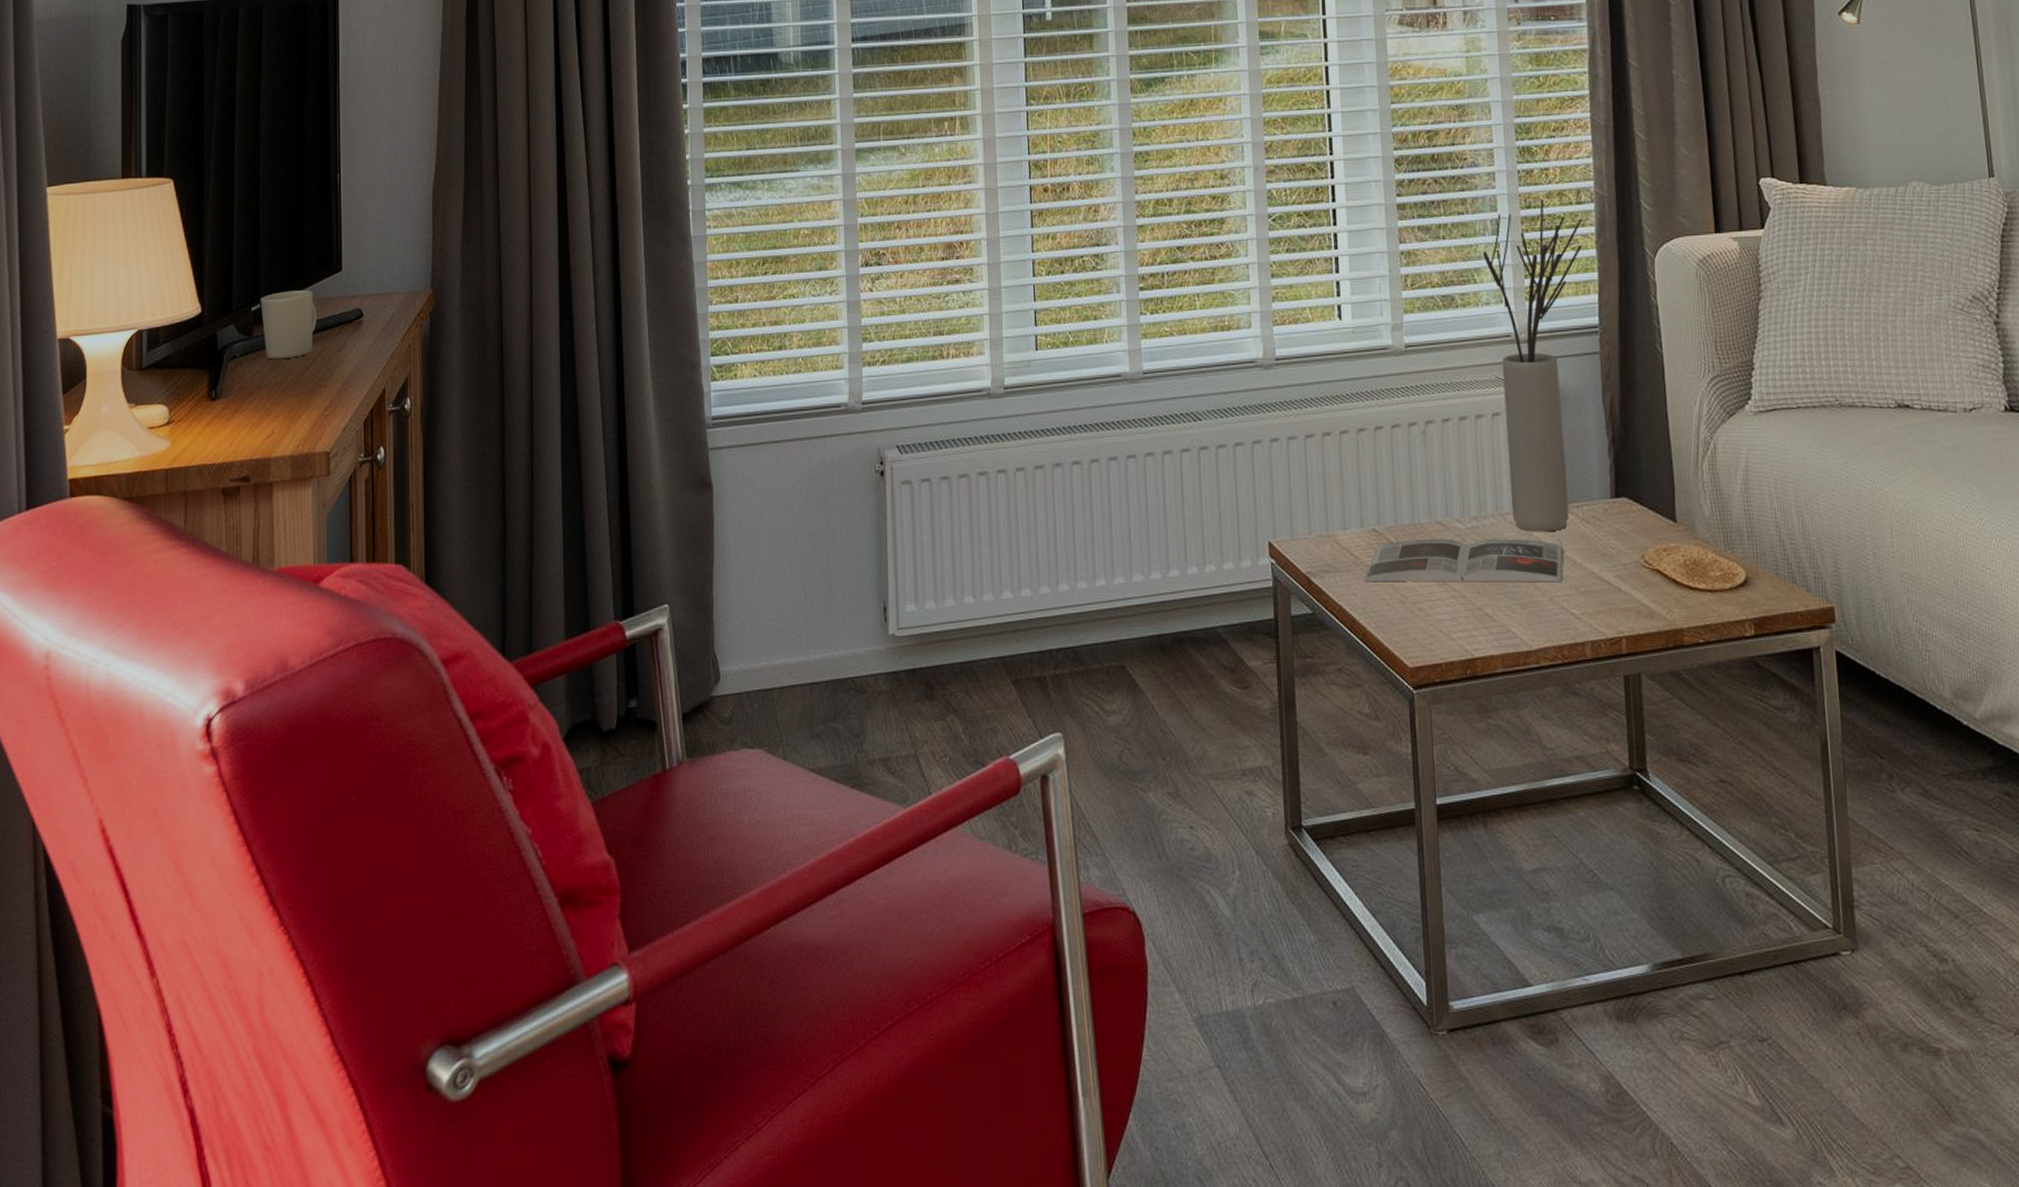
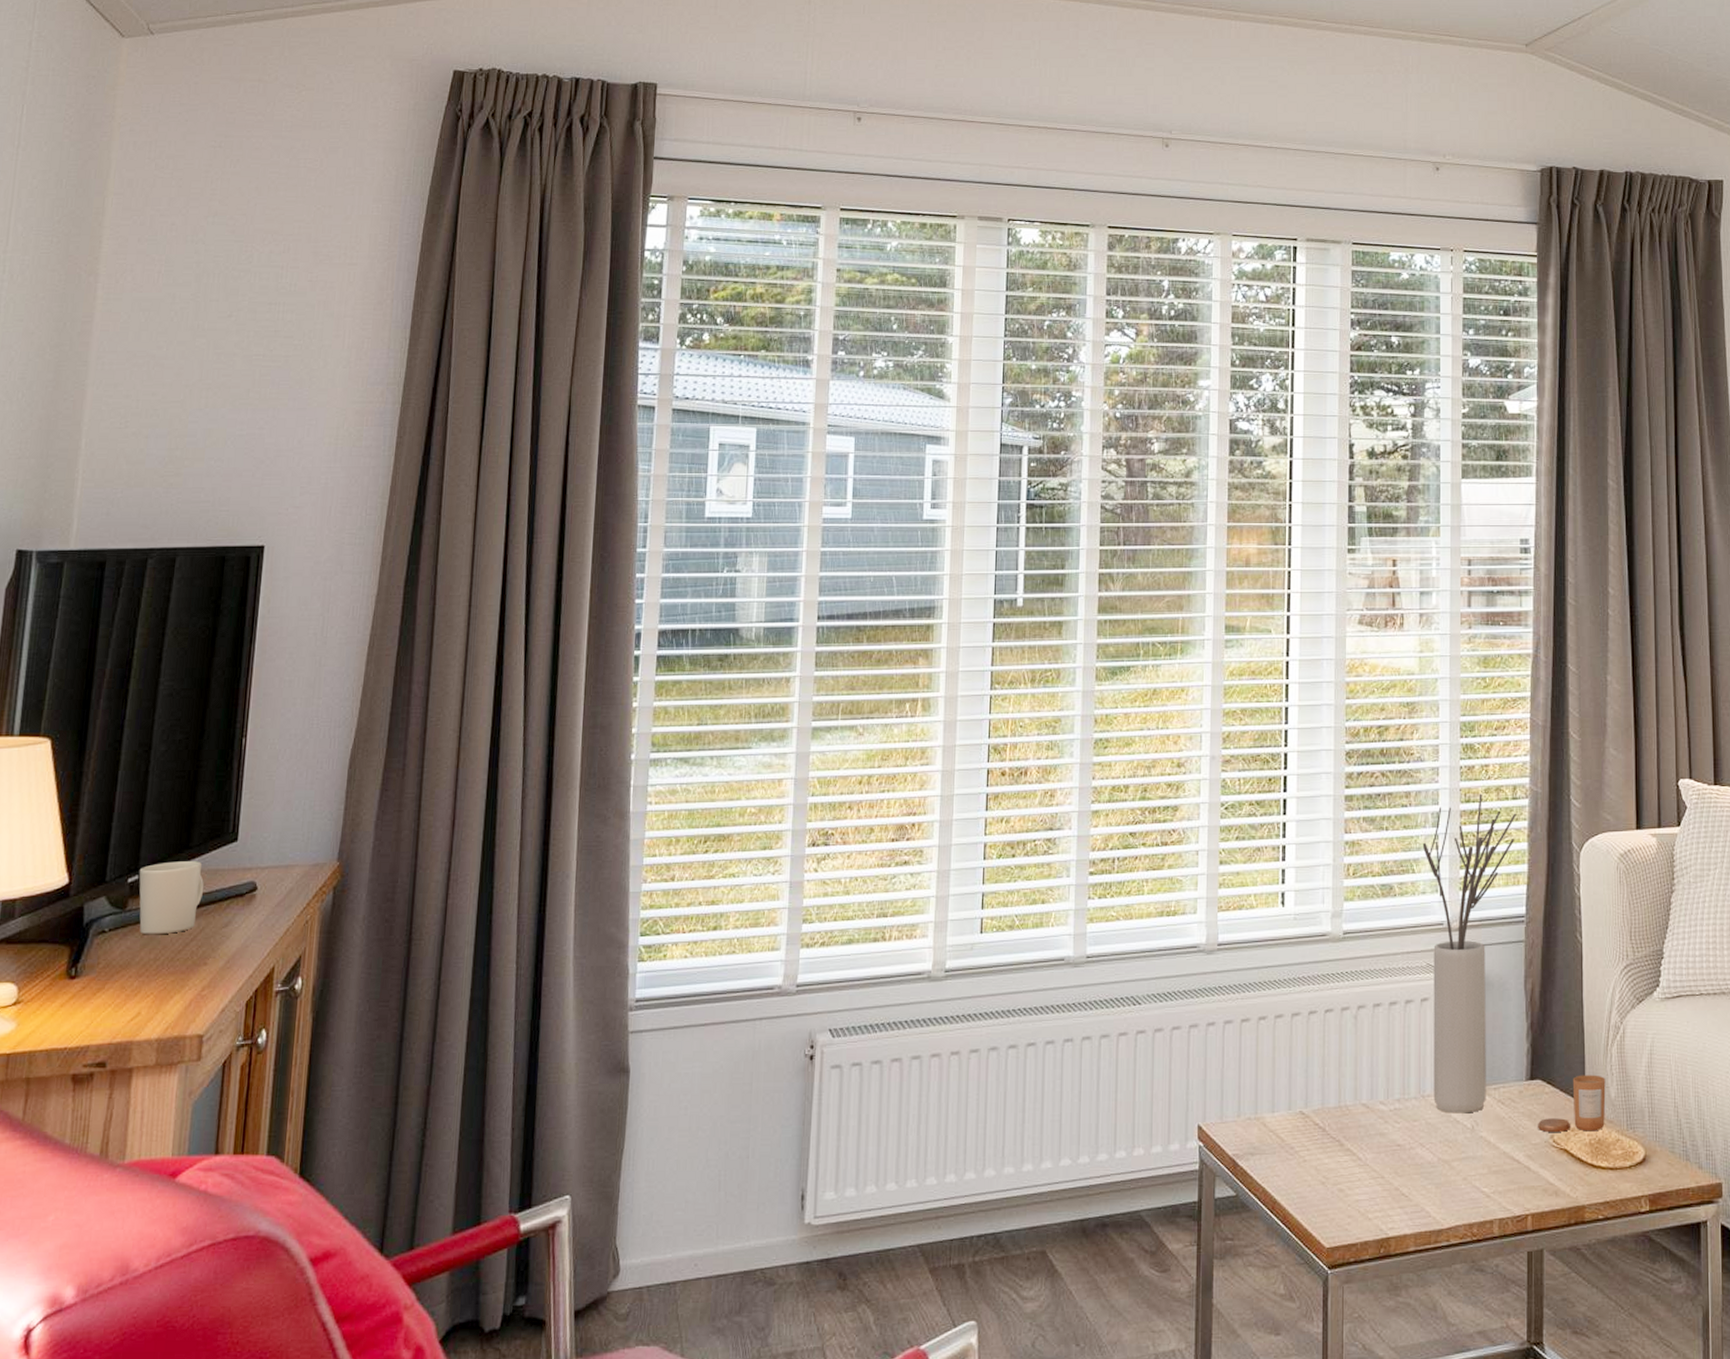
magazine: present [1364,538,1564,583] -> none [1289,1119,1480,1164]
candle: none [1626,492,1700,552] -> present [1538,1075,1606,1132]

